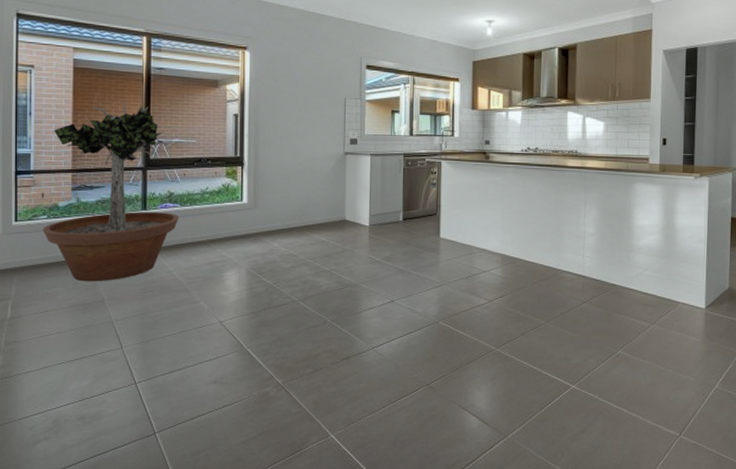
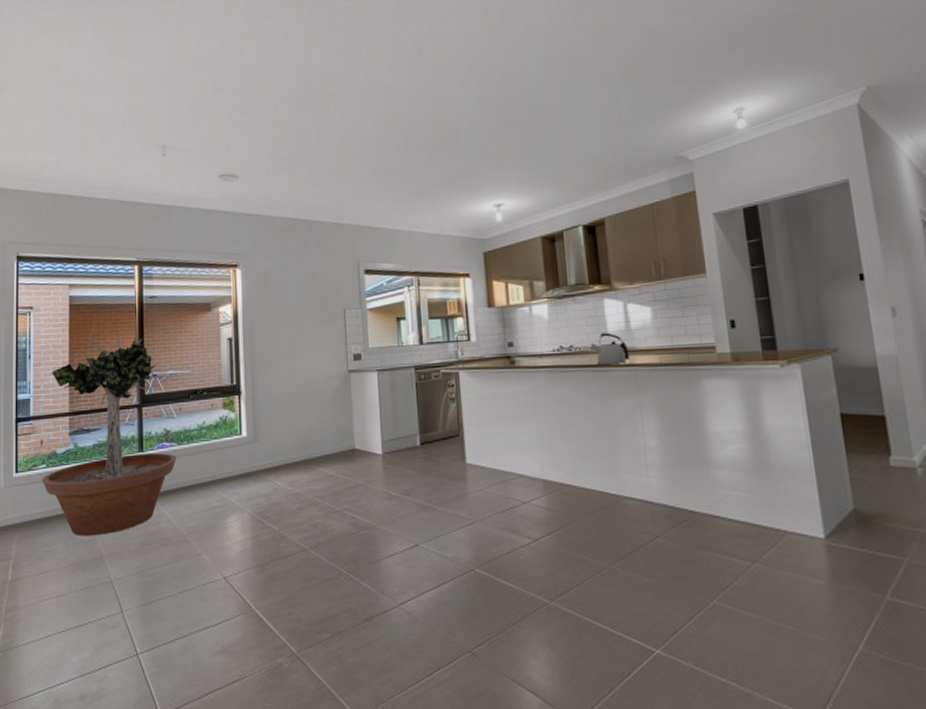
kettle: none [552,140,582,167] -> present [590,332,629,366]

